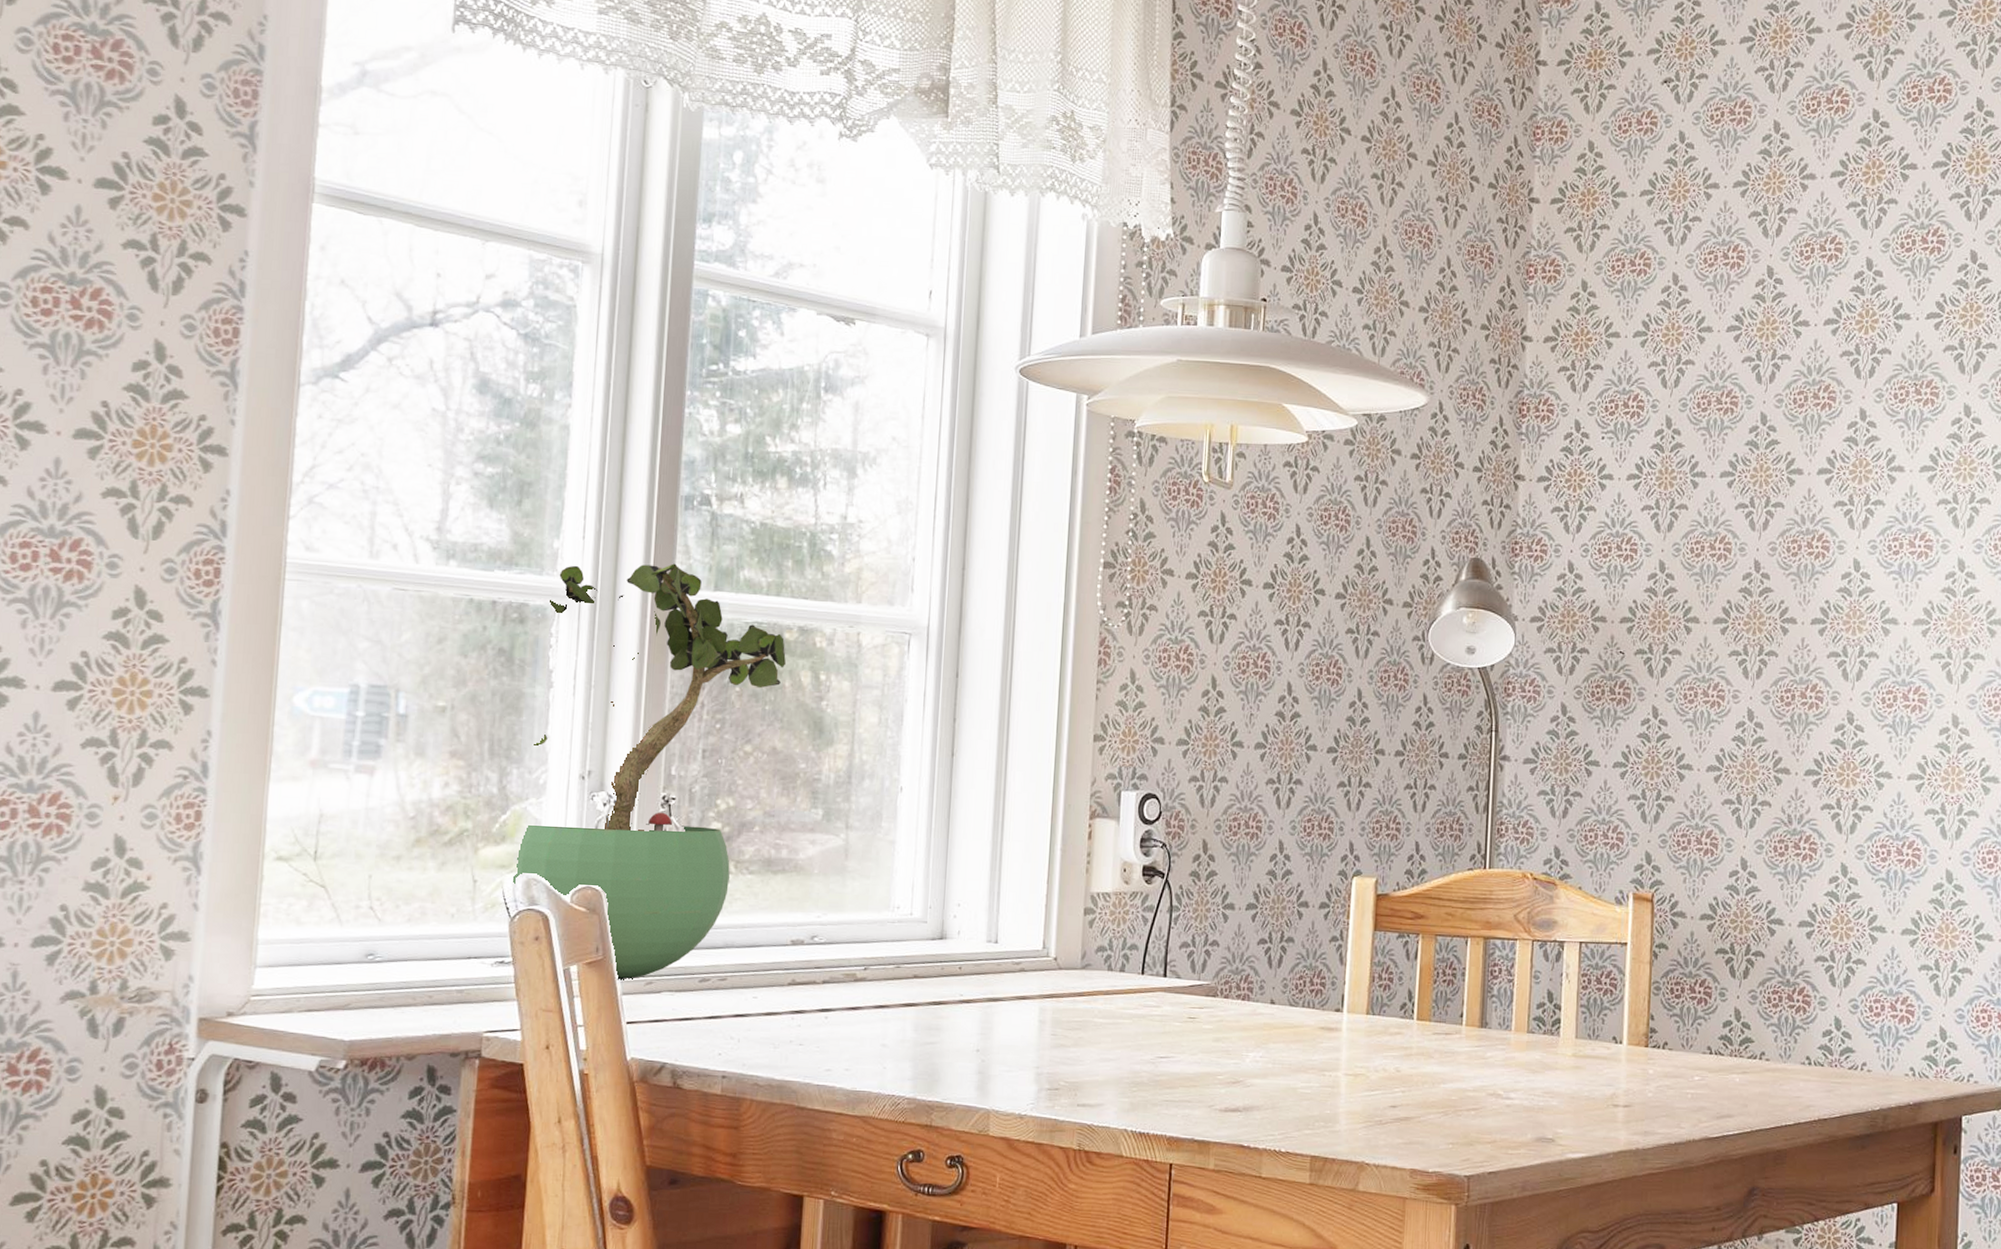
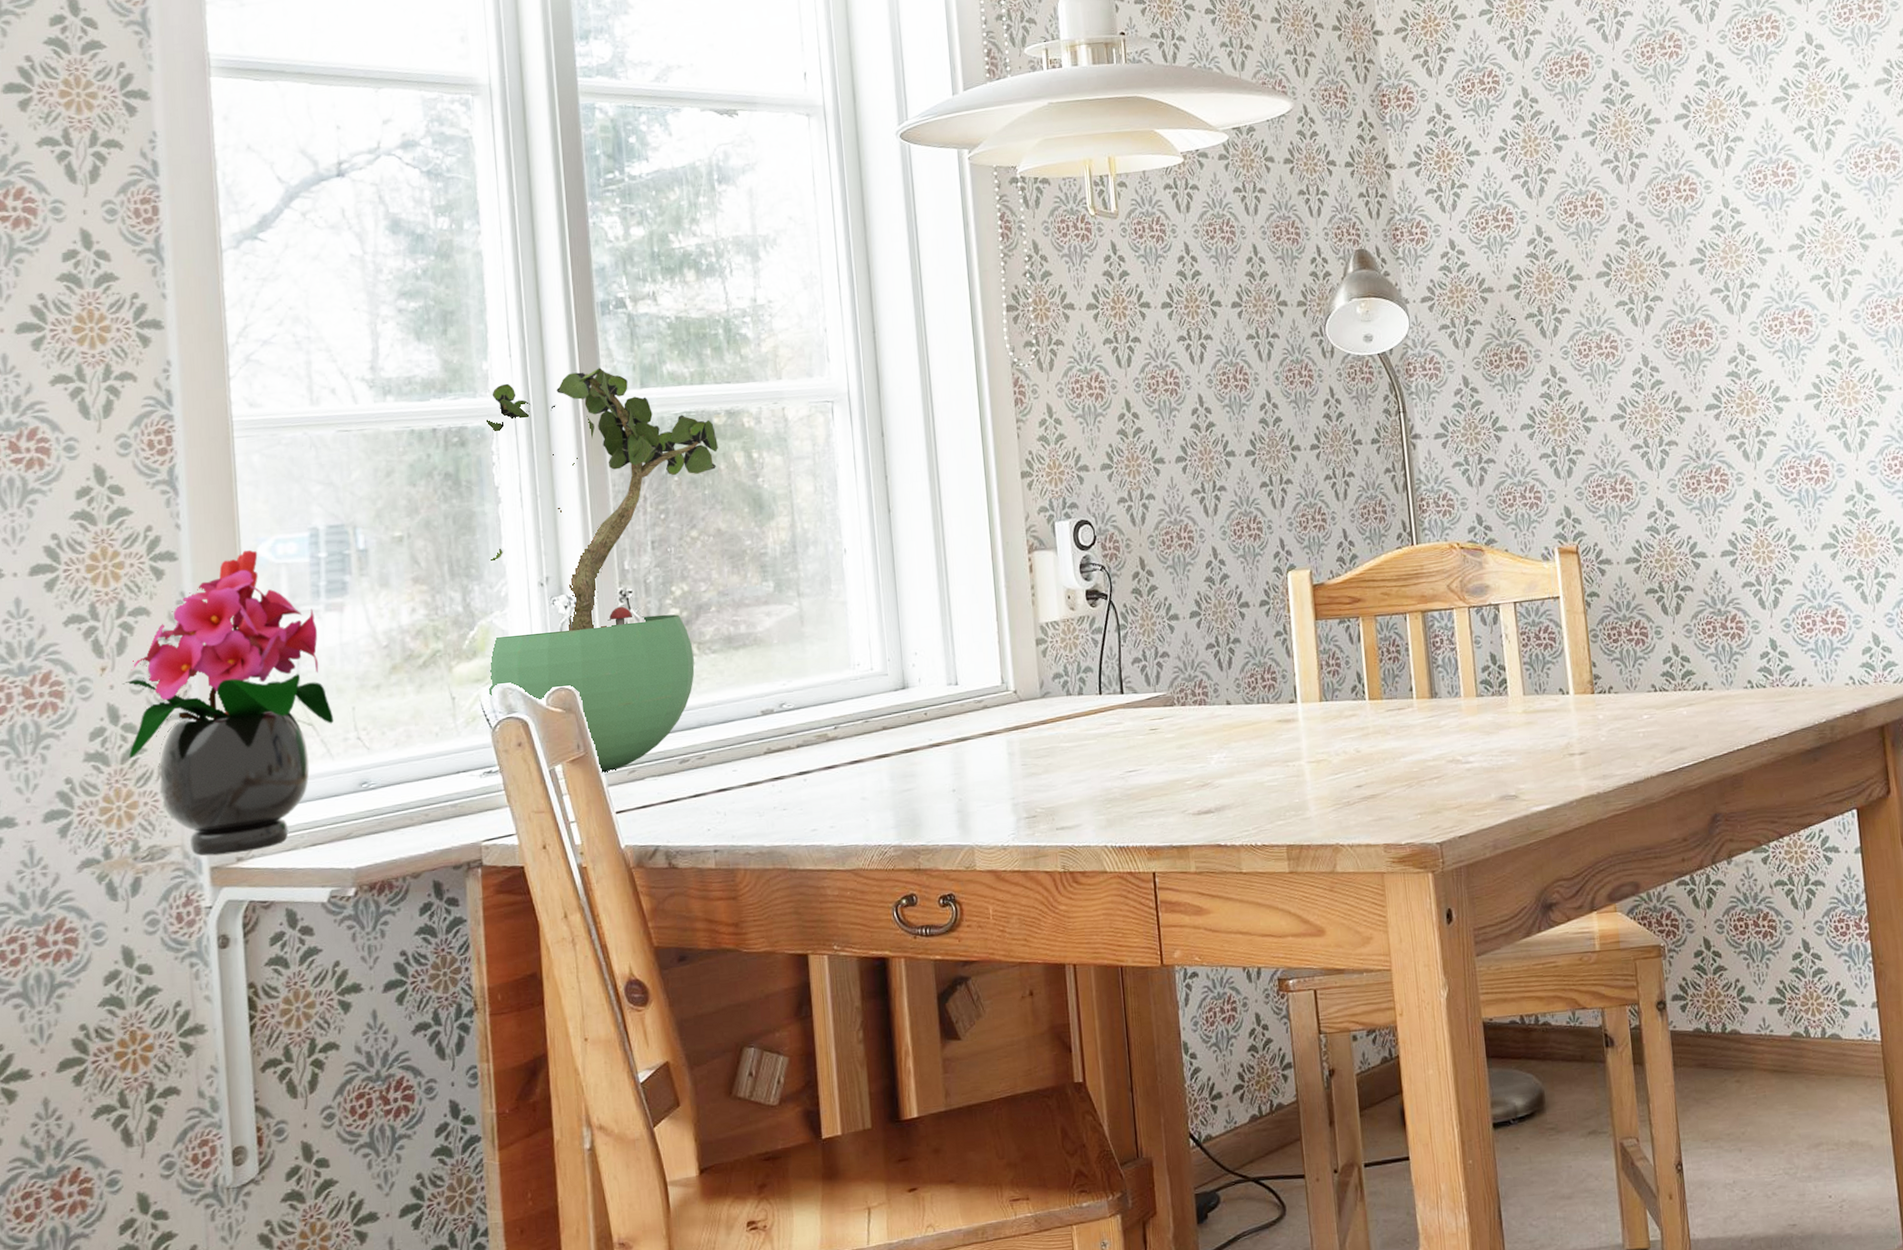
potted flower: none [130,697,349,1008] -> present [121,549,334,856]

